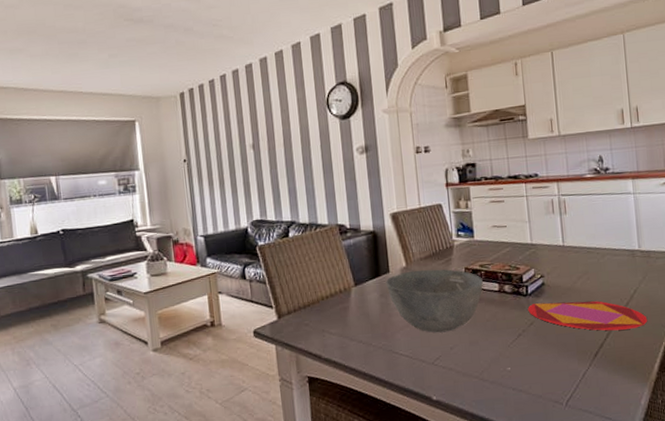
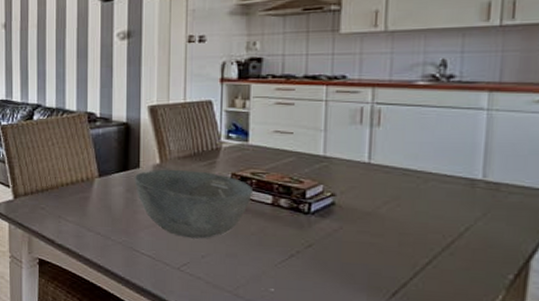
plate: present [528,301,648,331] -> none [307,224,481,273]

